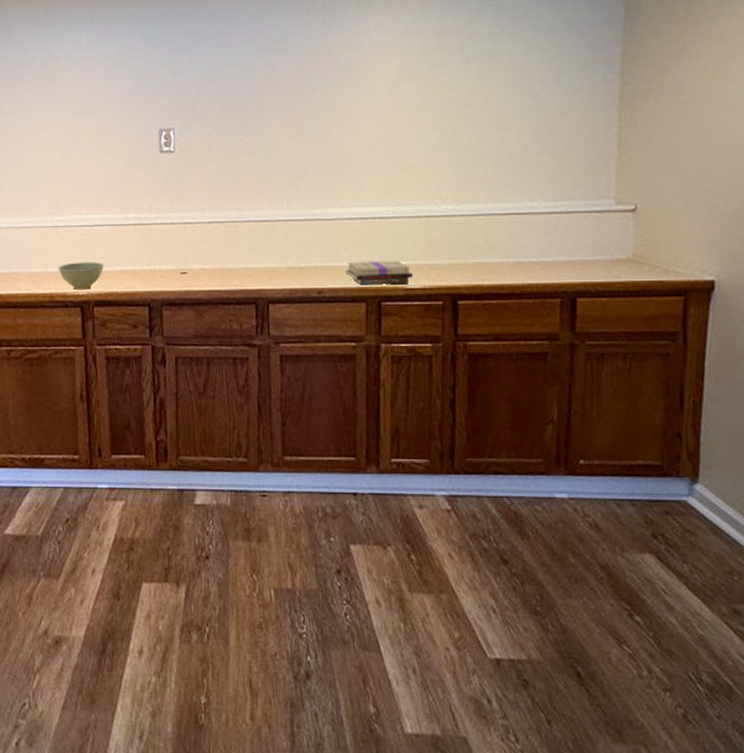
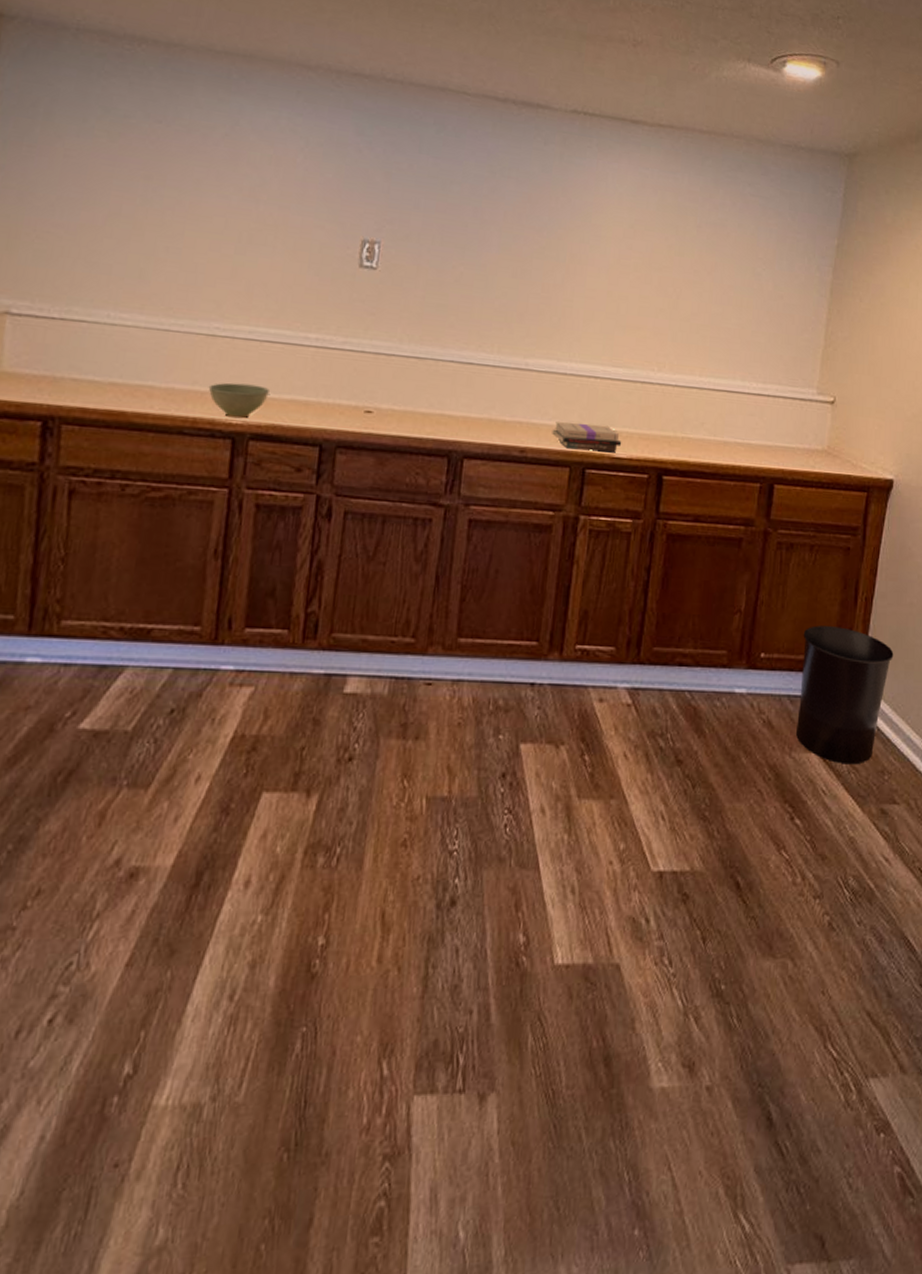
waste bin: none [624,431,733,565] -> present [796,625,894,765]

